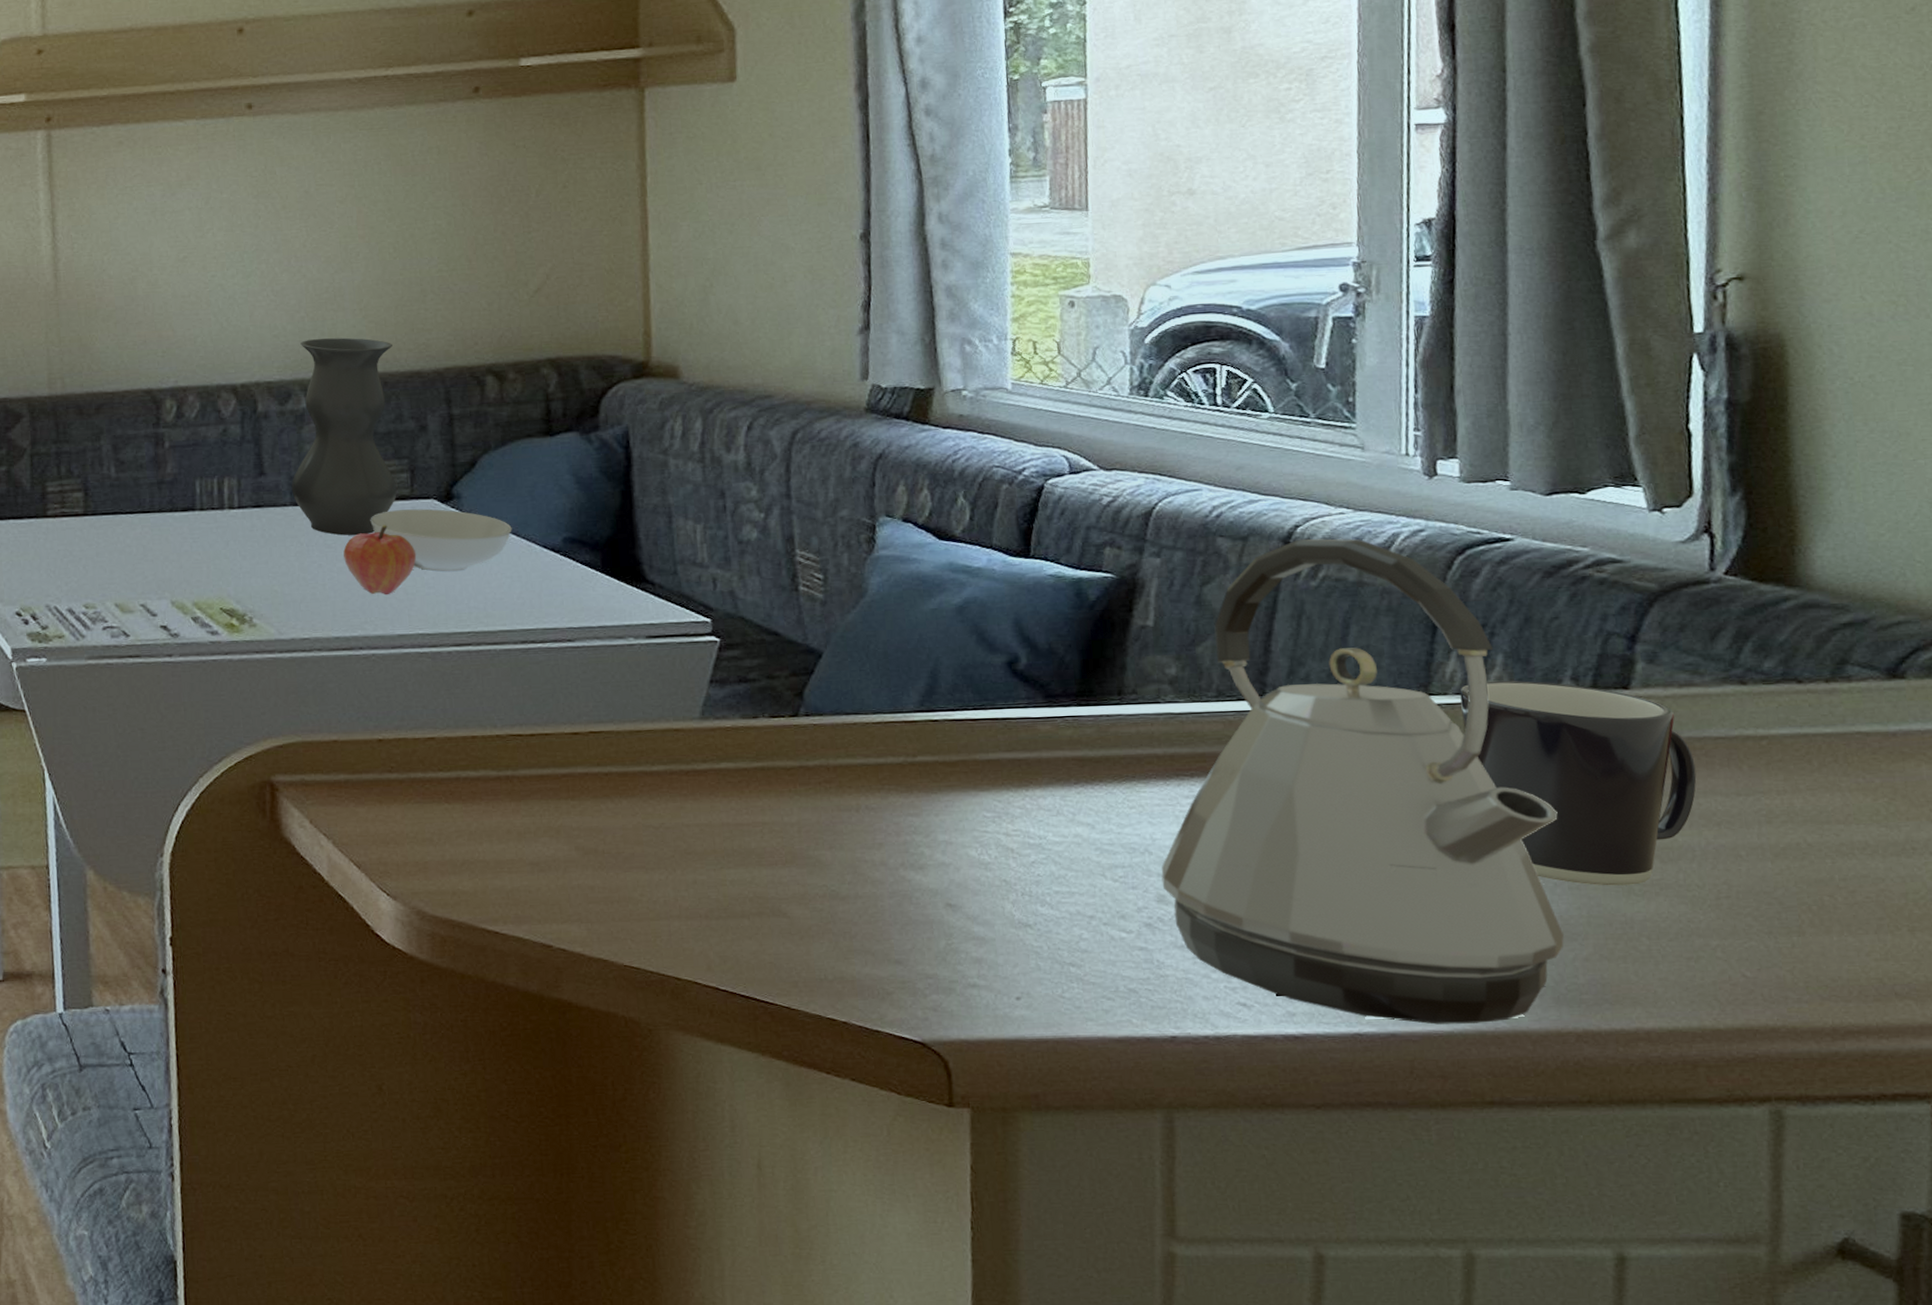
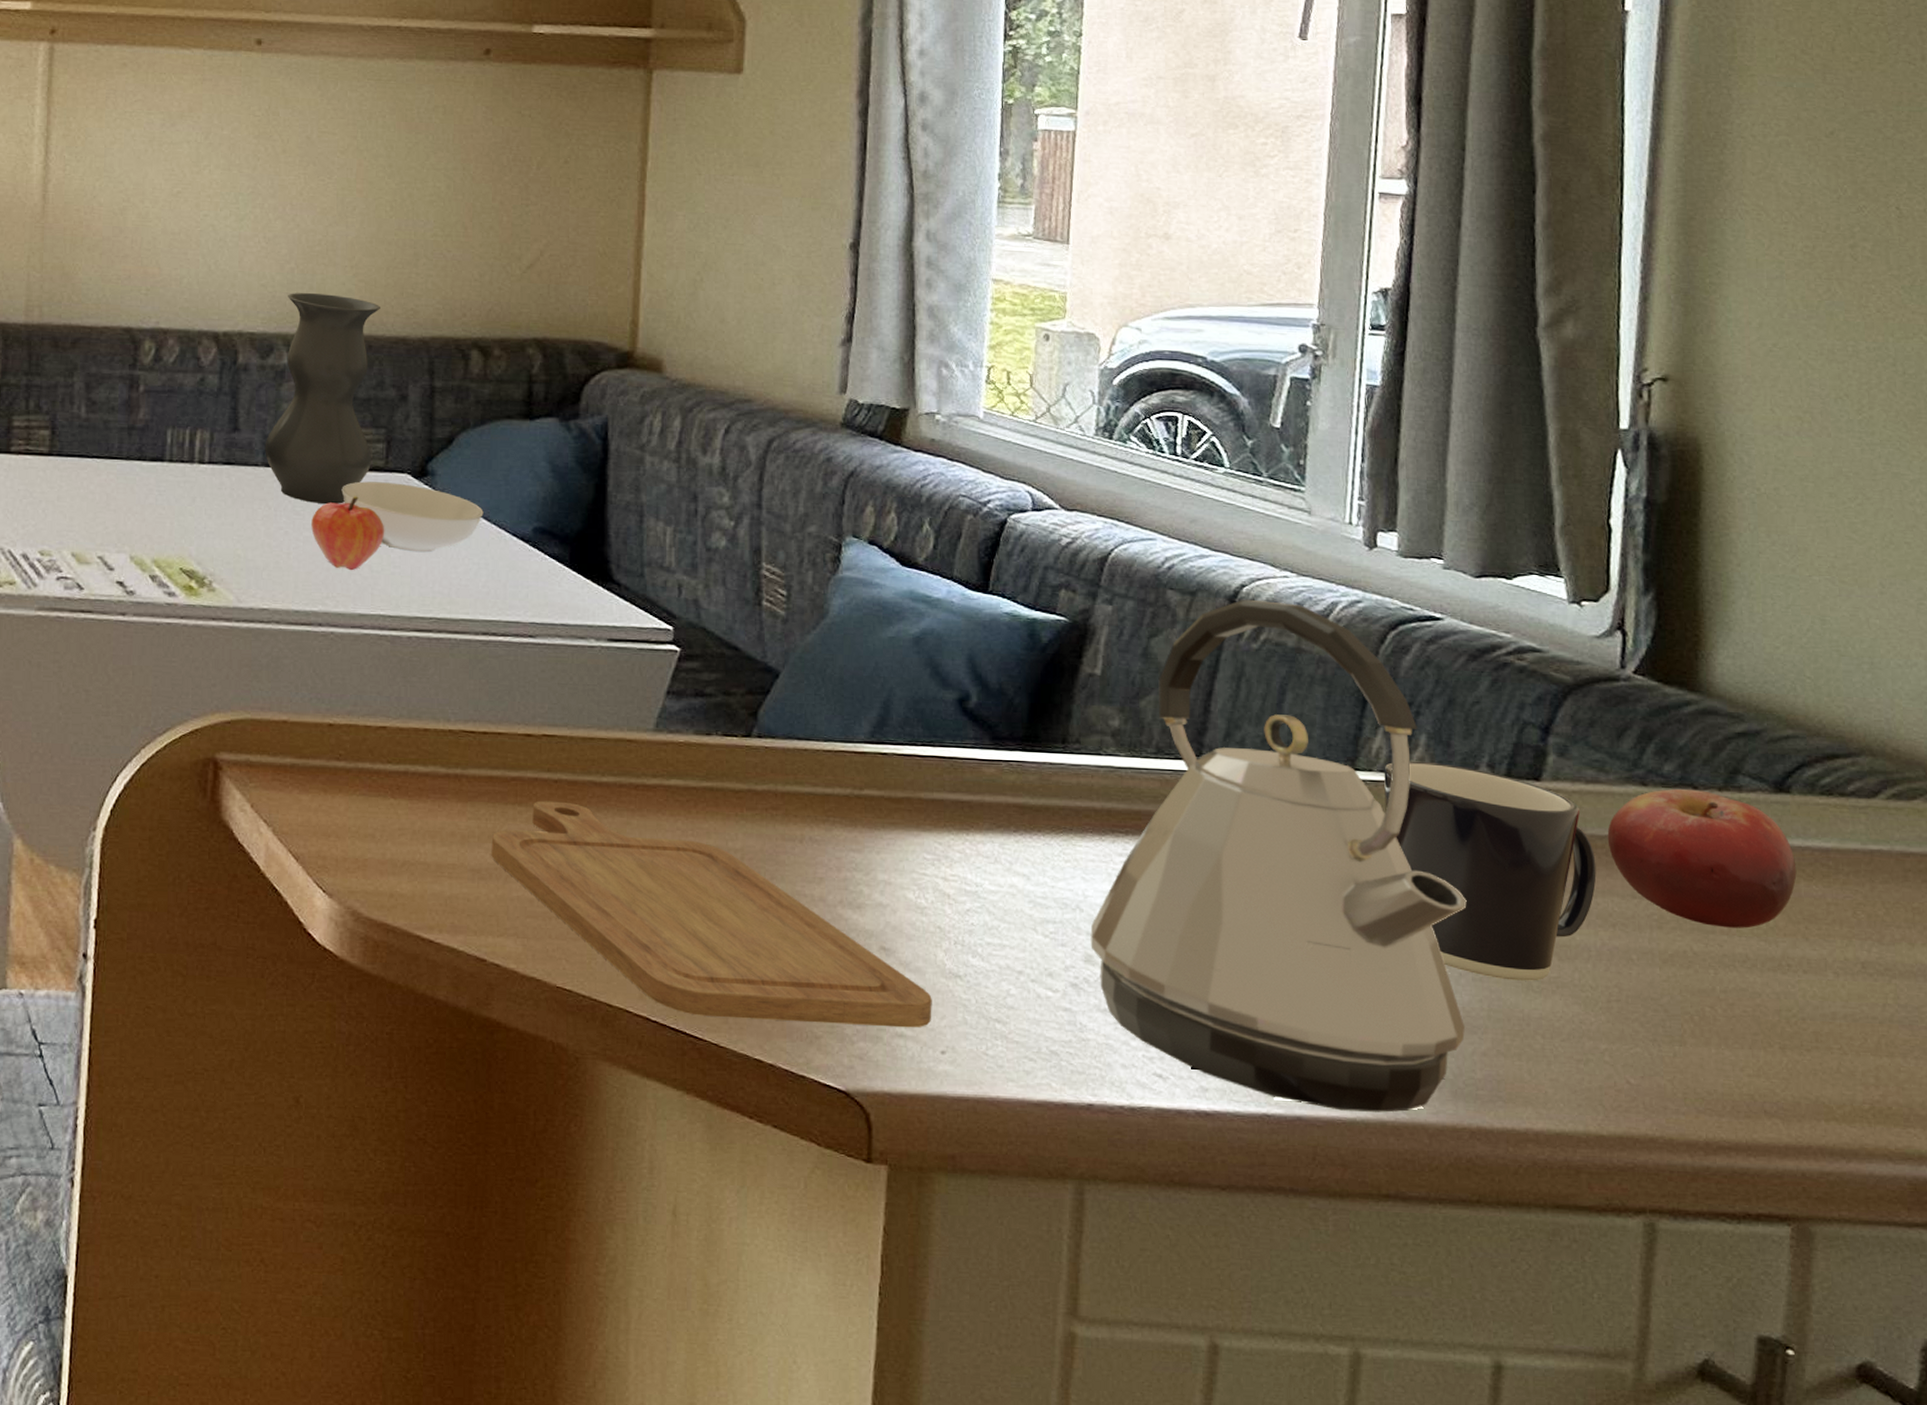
chopping board: none [547,792,1004,982] -> present [491,800,932,1028]
fruit: none [1705,684,1917,817] -> present [1607,789,1797,928]

